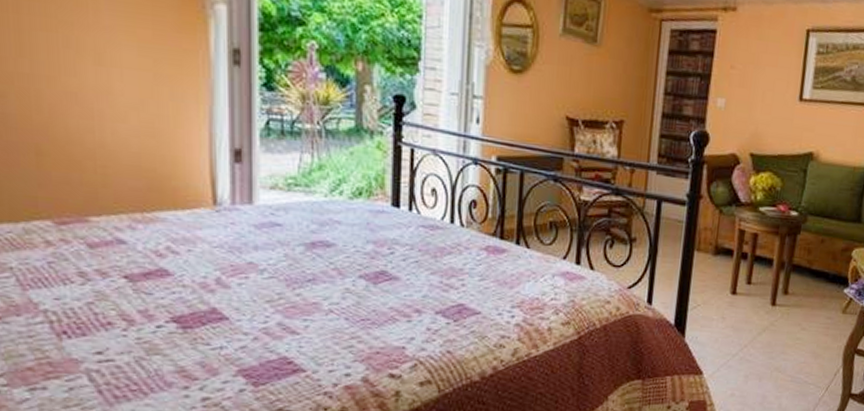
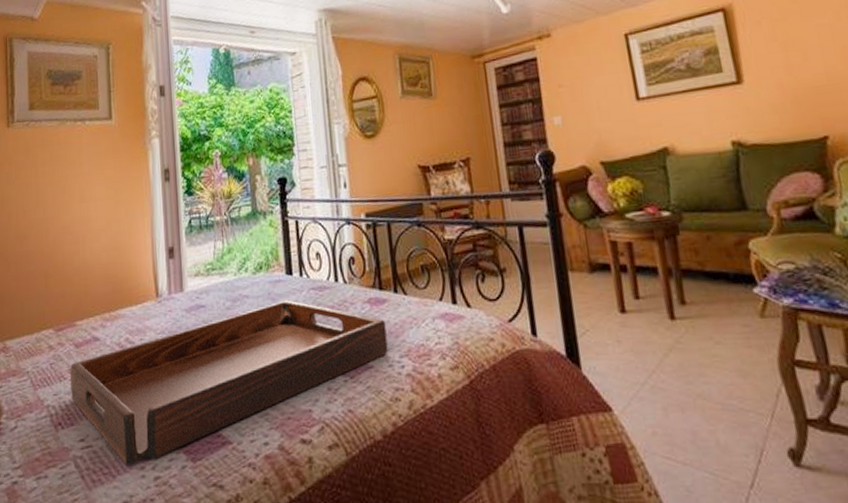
serving tray: none [80,233,501,384] -> present [70,300,388,465]

